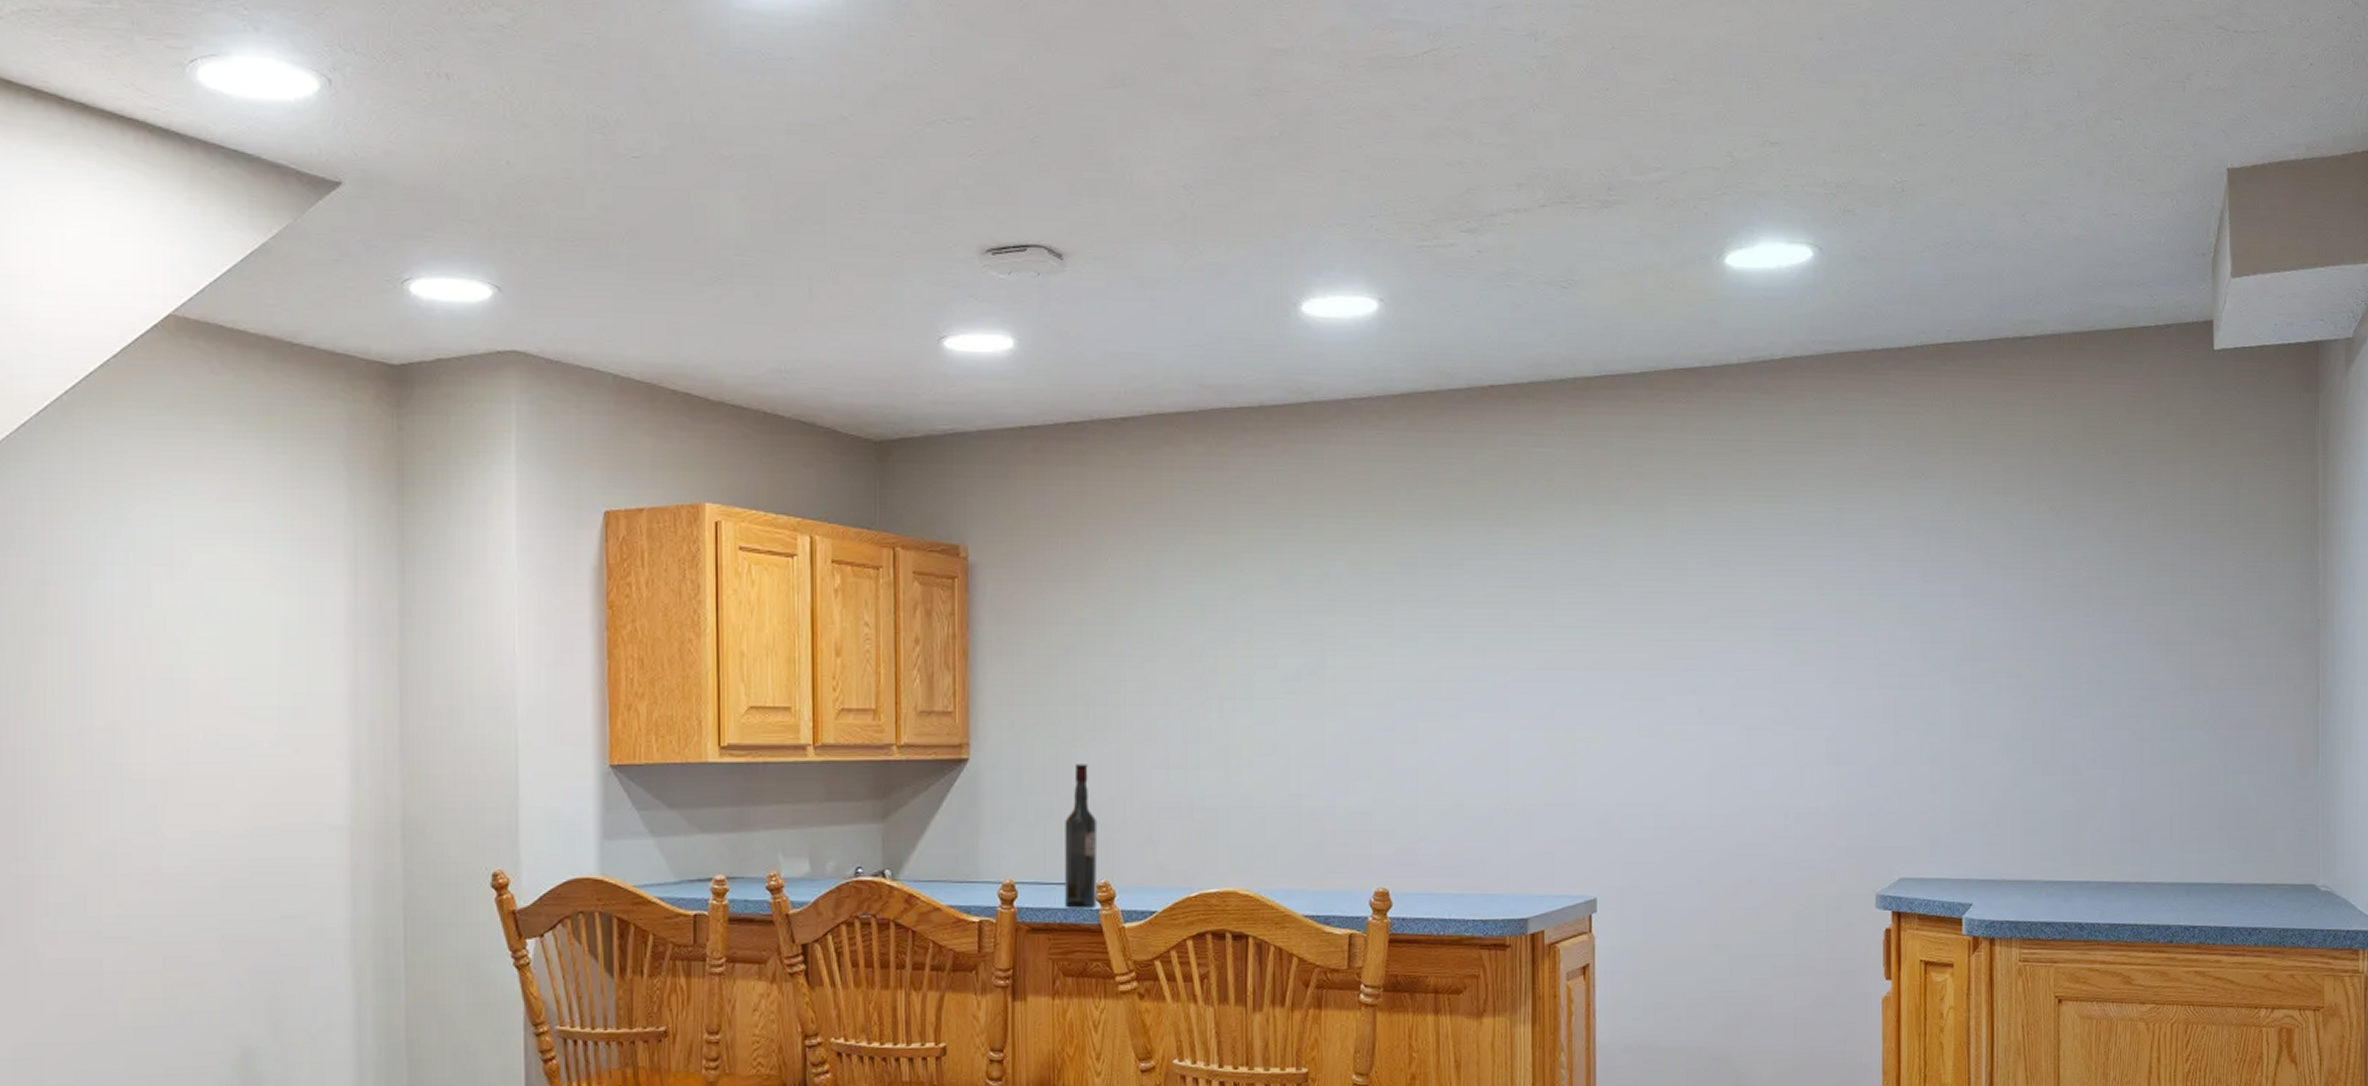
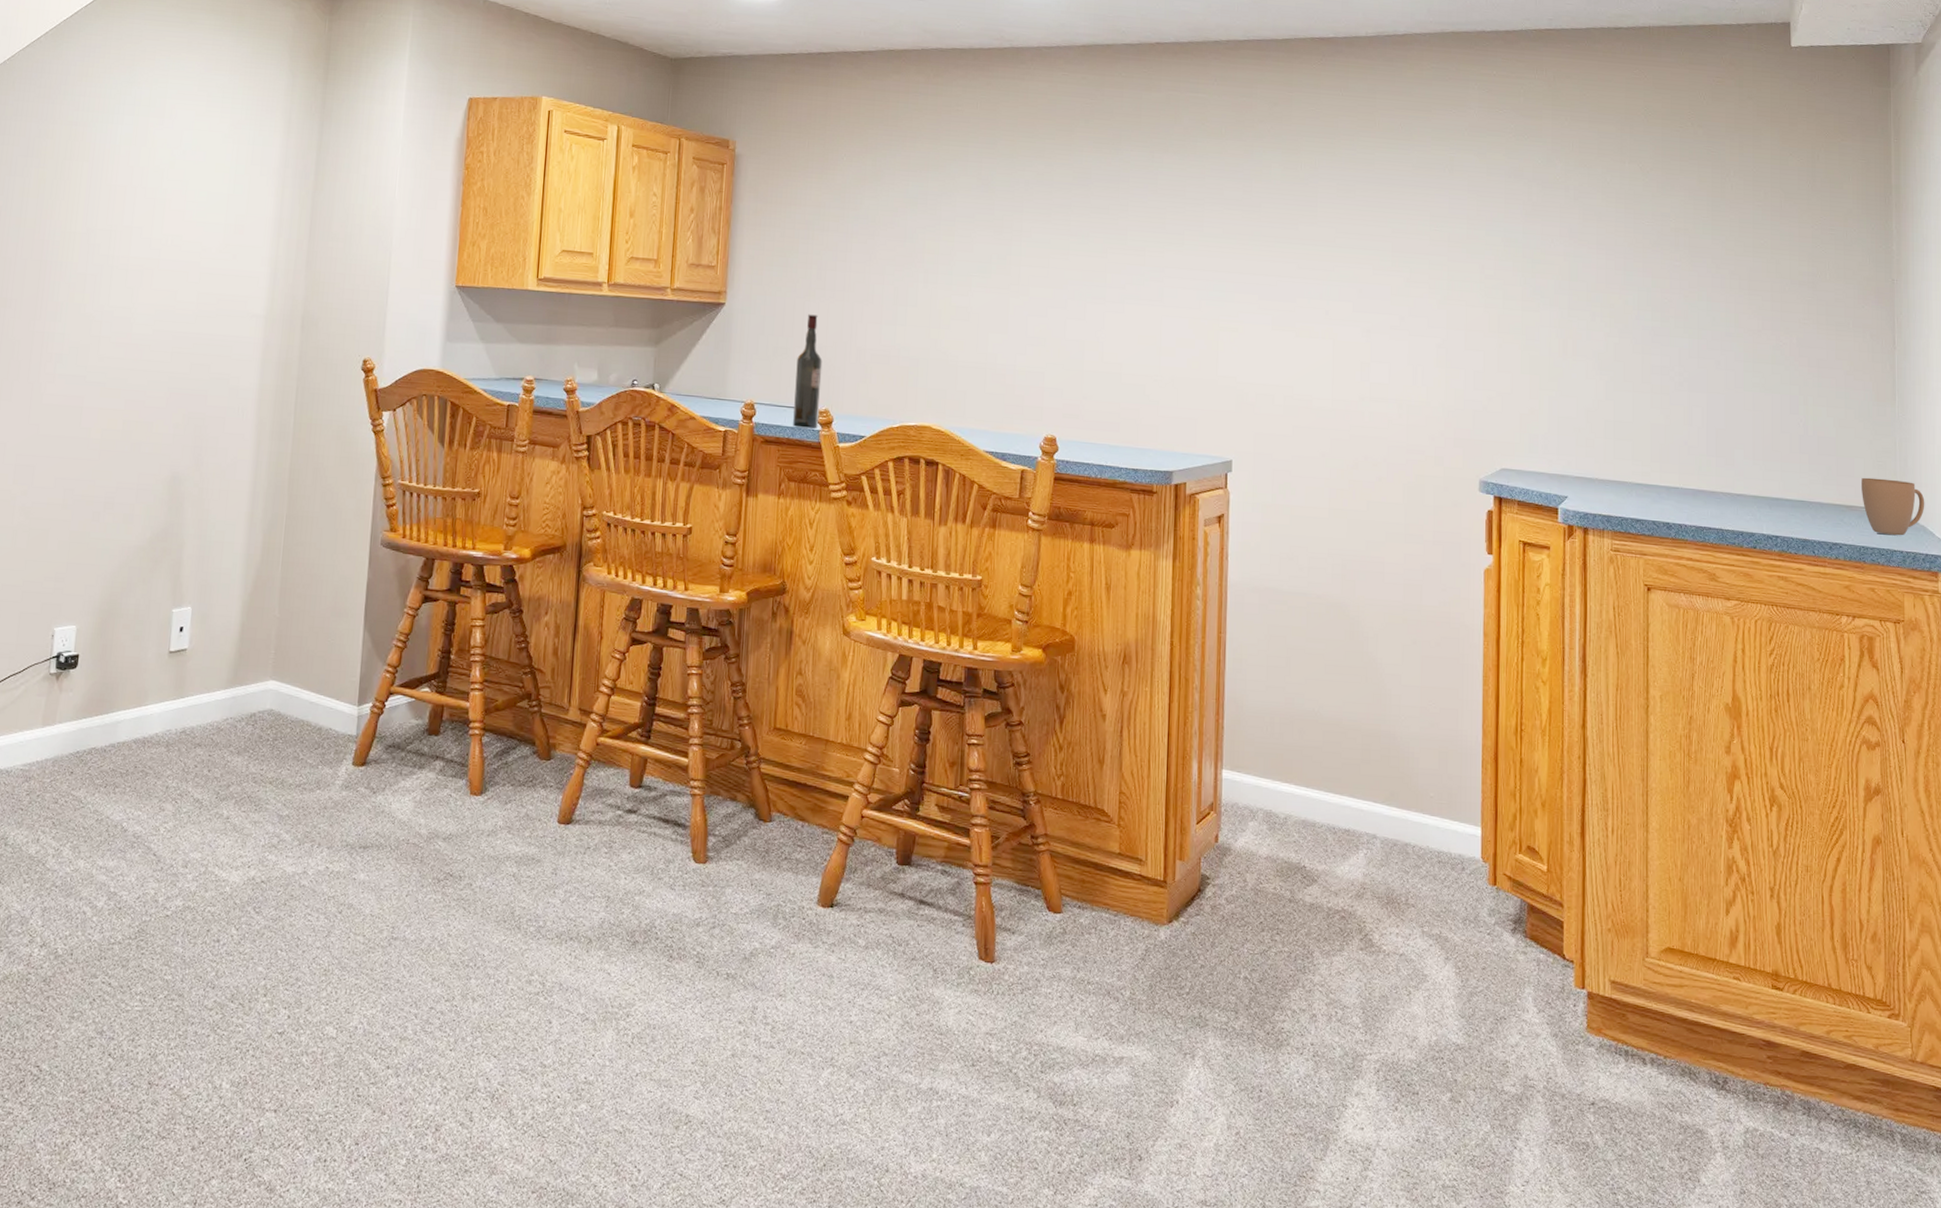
mug: none [2281,850,2347,913] -> present [1860,477,1925,536]

